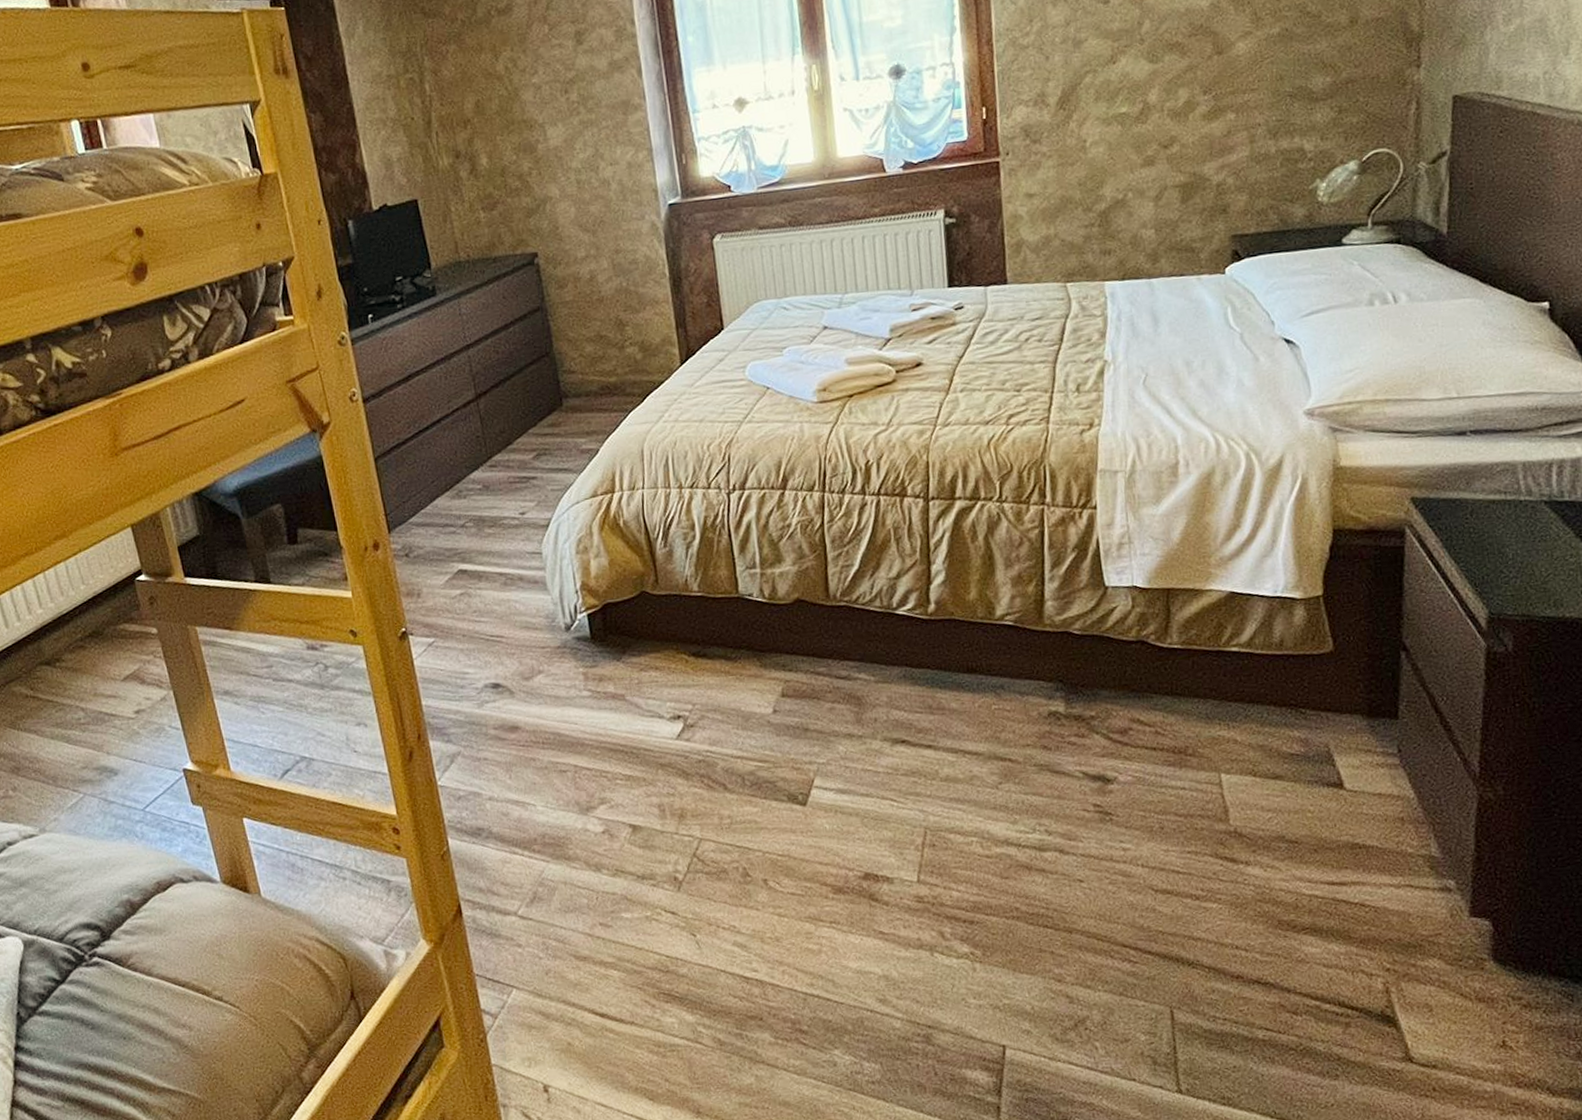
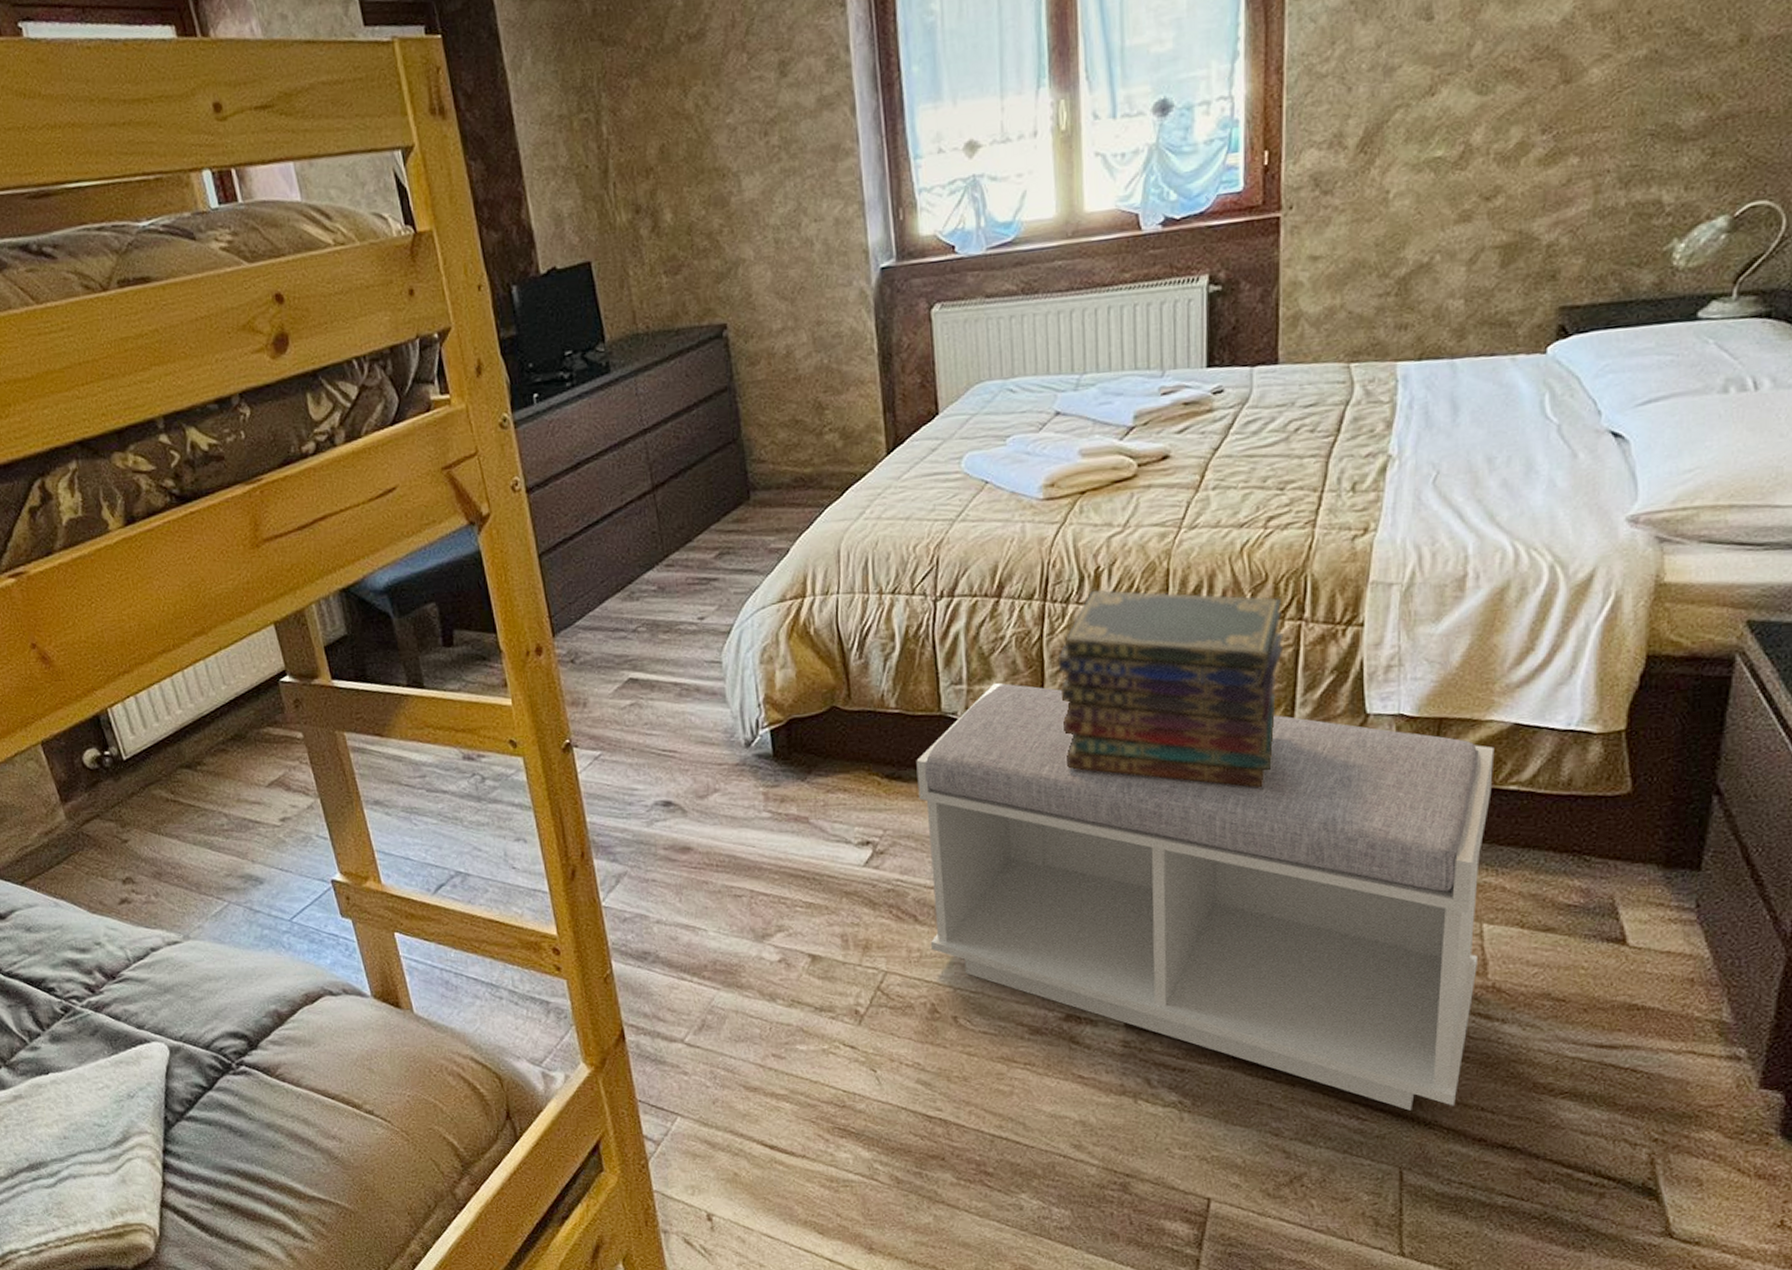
bench: none [719,566,1220,952] -> present [916,682,1495,1111]
book stack: none [838,481,1031,656] -> present [1057,589,1284,788]

